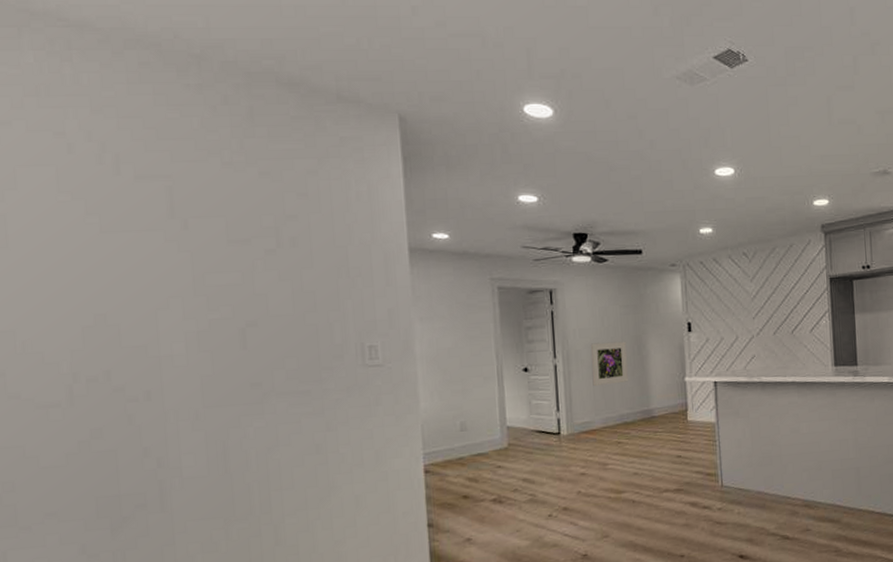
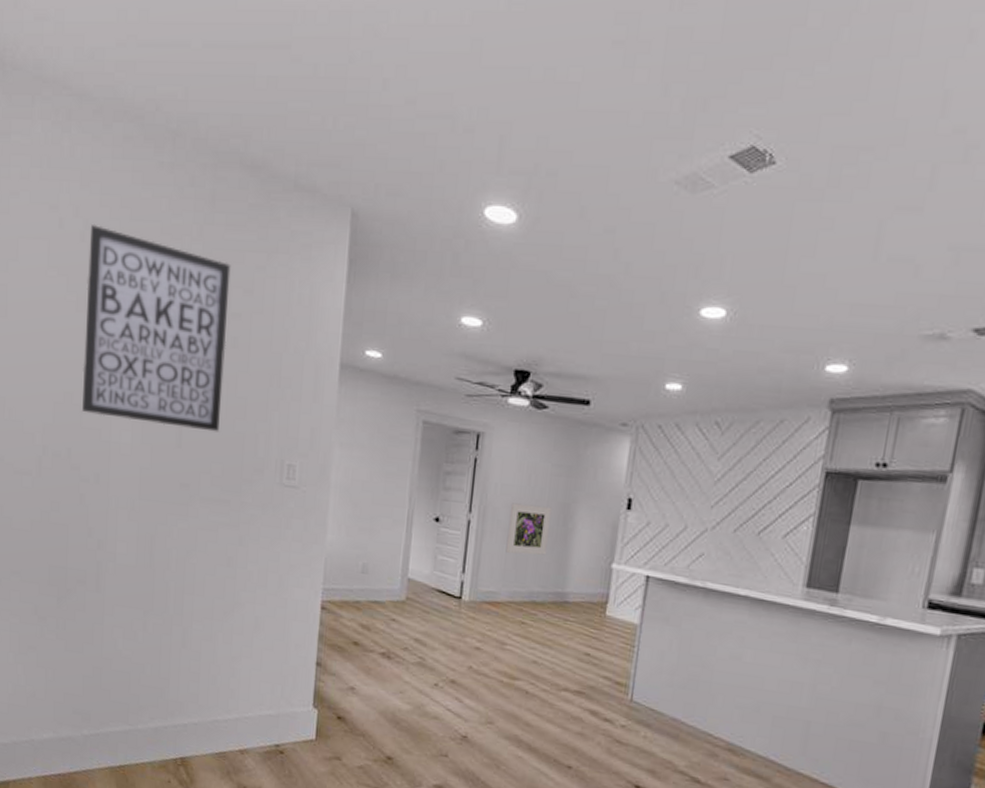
wall art: none [108,146,288,332] -> present [81,224,231,432]

